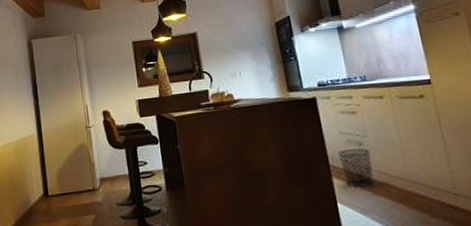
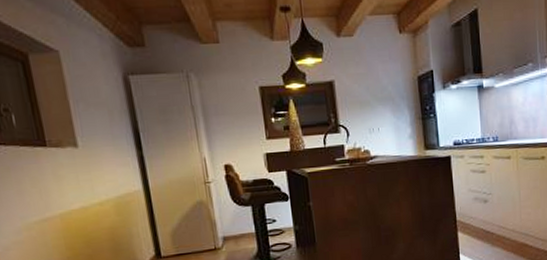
waste bin: present [337,148,374,188] -> none [465,204,493,240]

